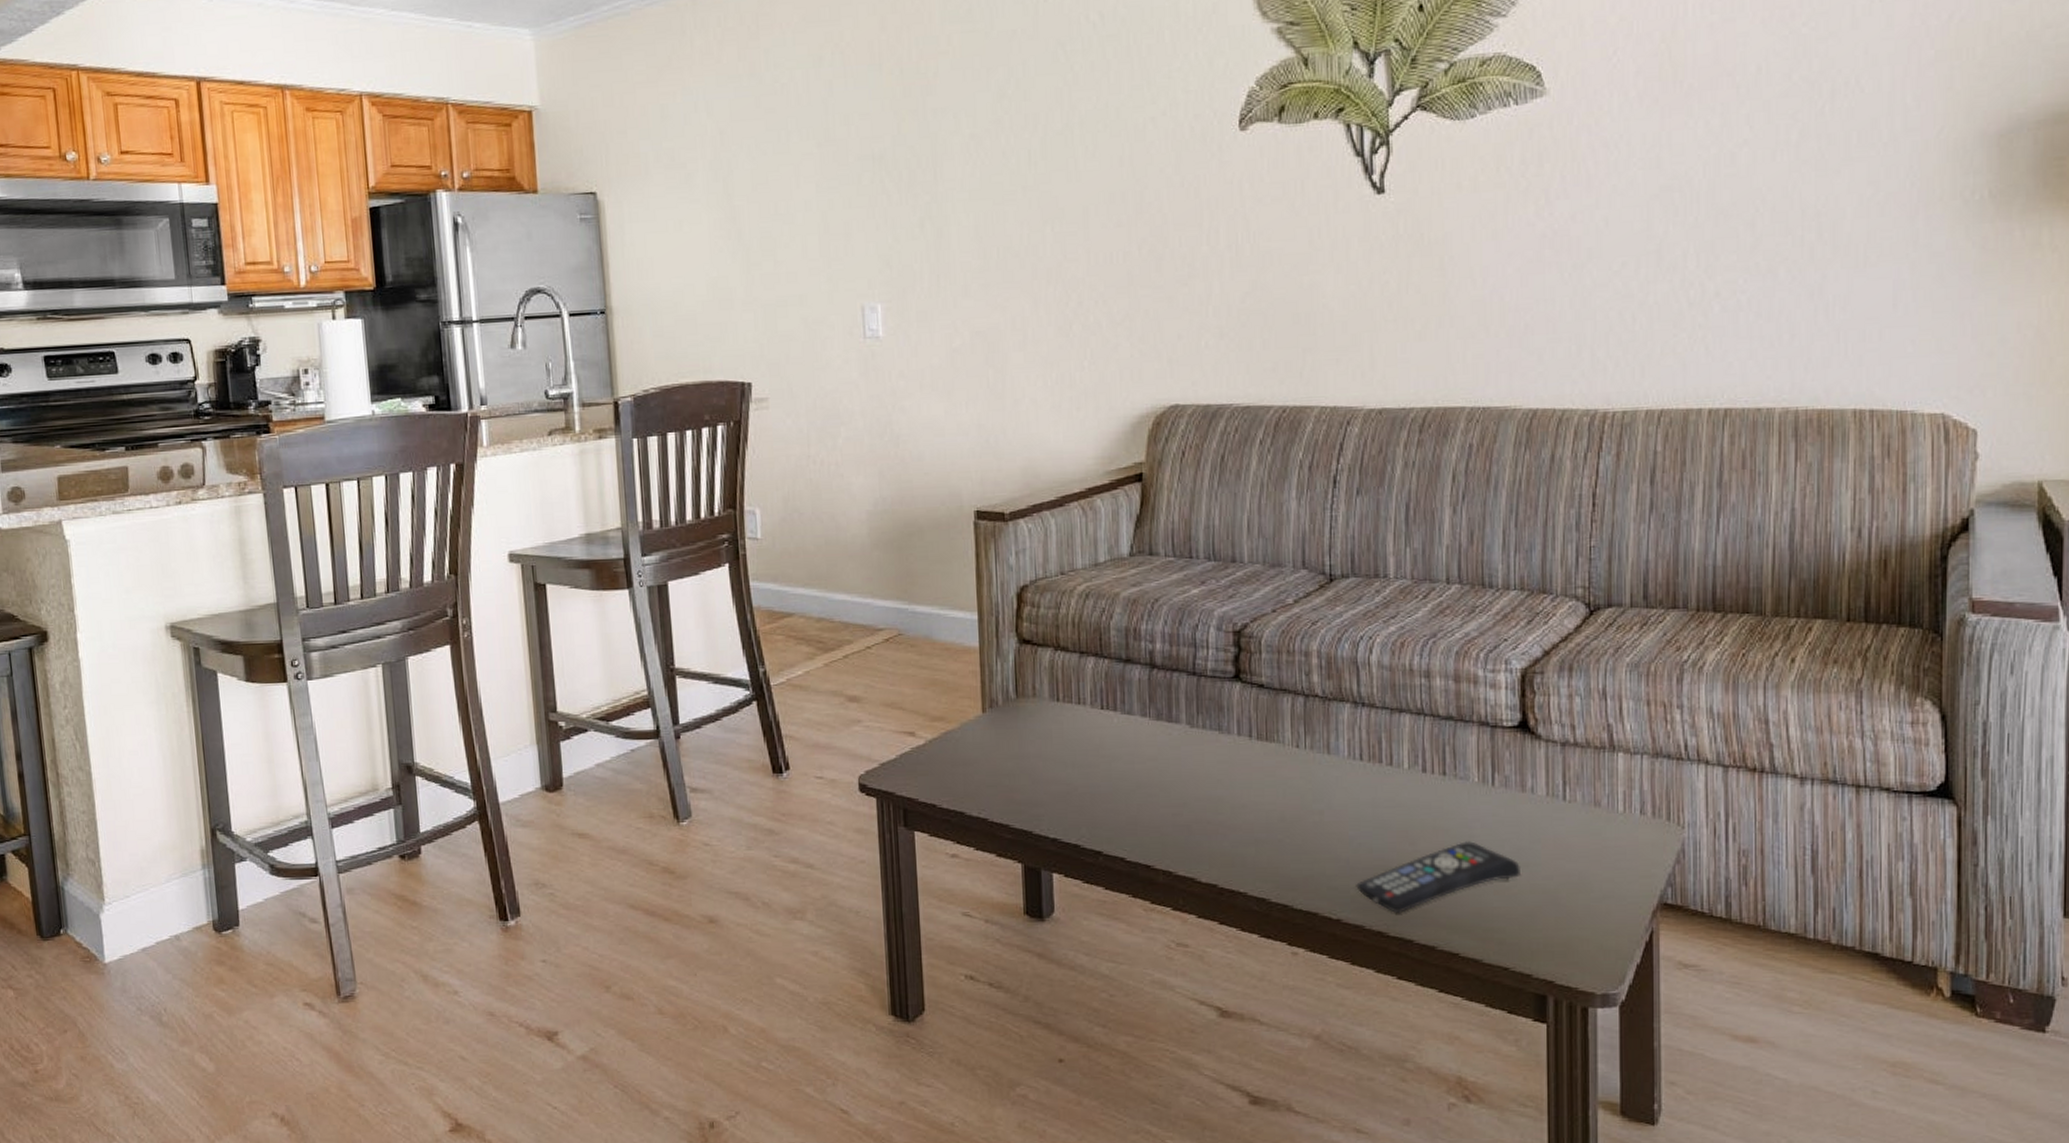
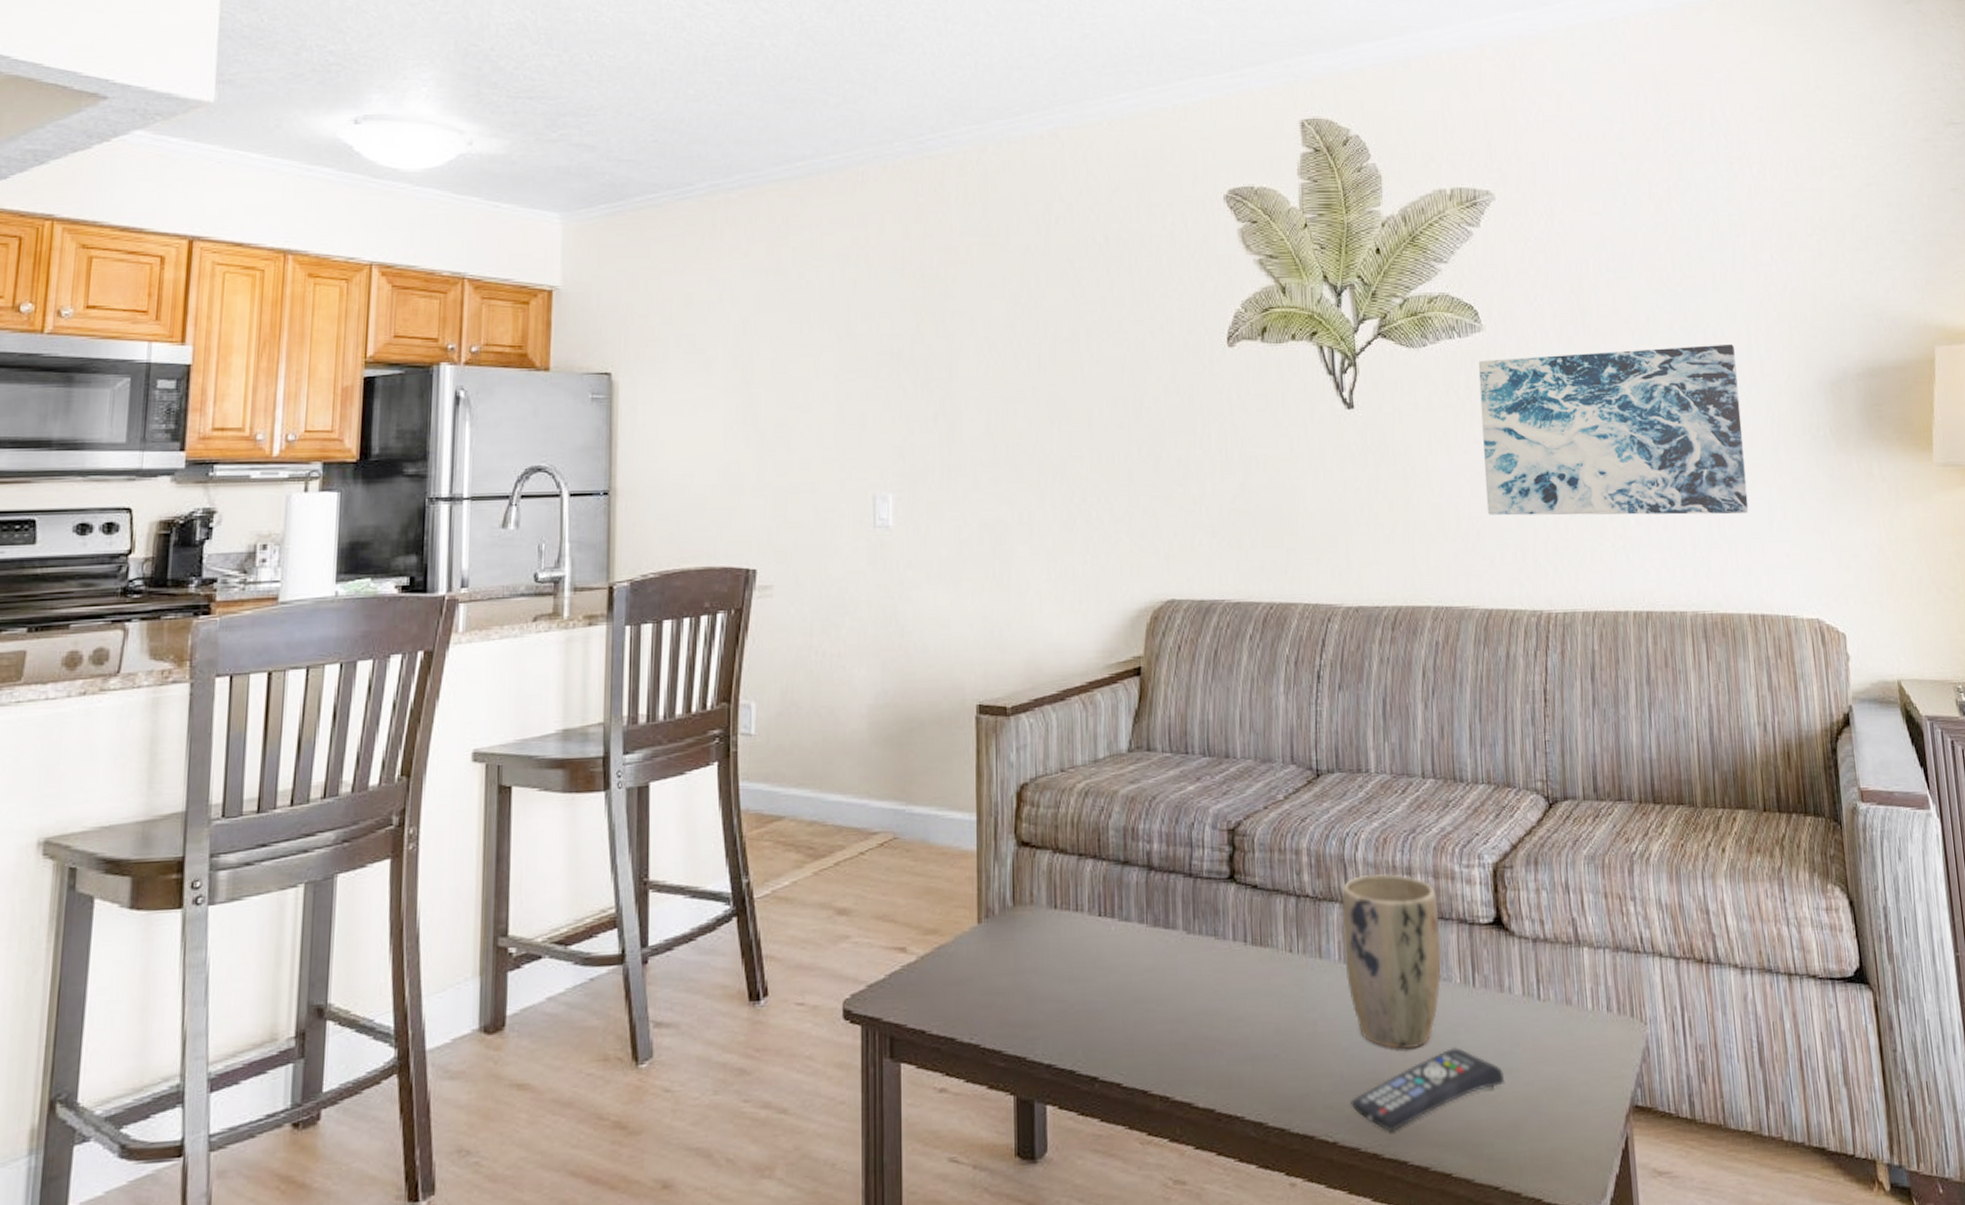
plant pot: none [1352,676,1459,841] -> present [1342,873,1442,1050]
wall art: none [1537,94,1871,307] -> present [1478,345,1749,516]

